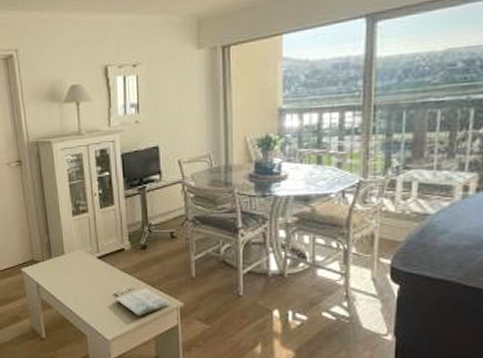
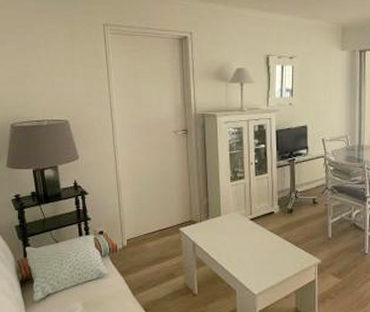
magazine: present [114,285,170,317] -> none [263,245,309,273]

